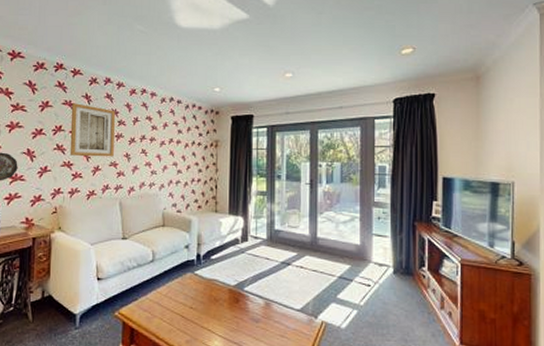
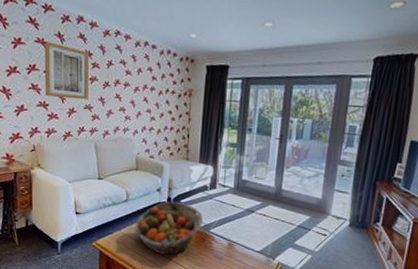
fruit basket: none [162,258,235,321] -> present [135,201,203,255]

